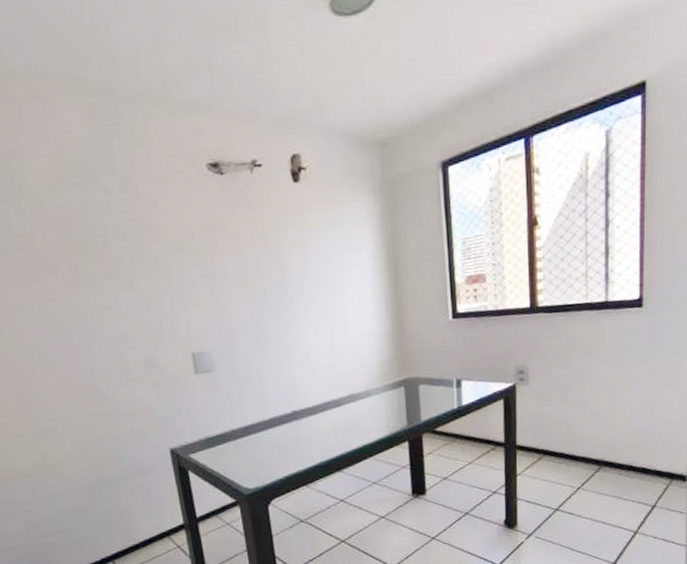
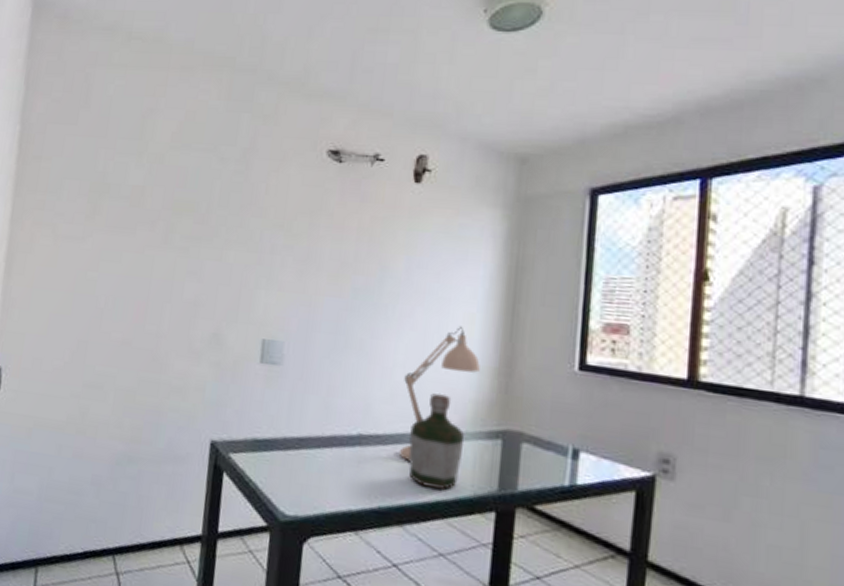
desk lamp: none [320,303,378,423] -> present [398,326,480,462]
bottle: none [333,362,377,438] -> present [408,392,465,490]

